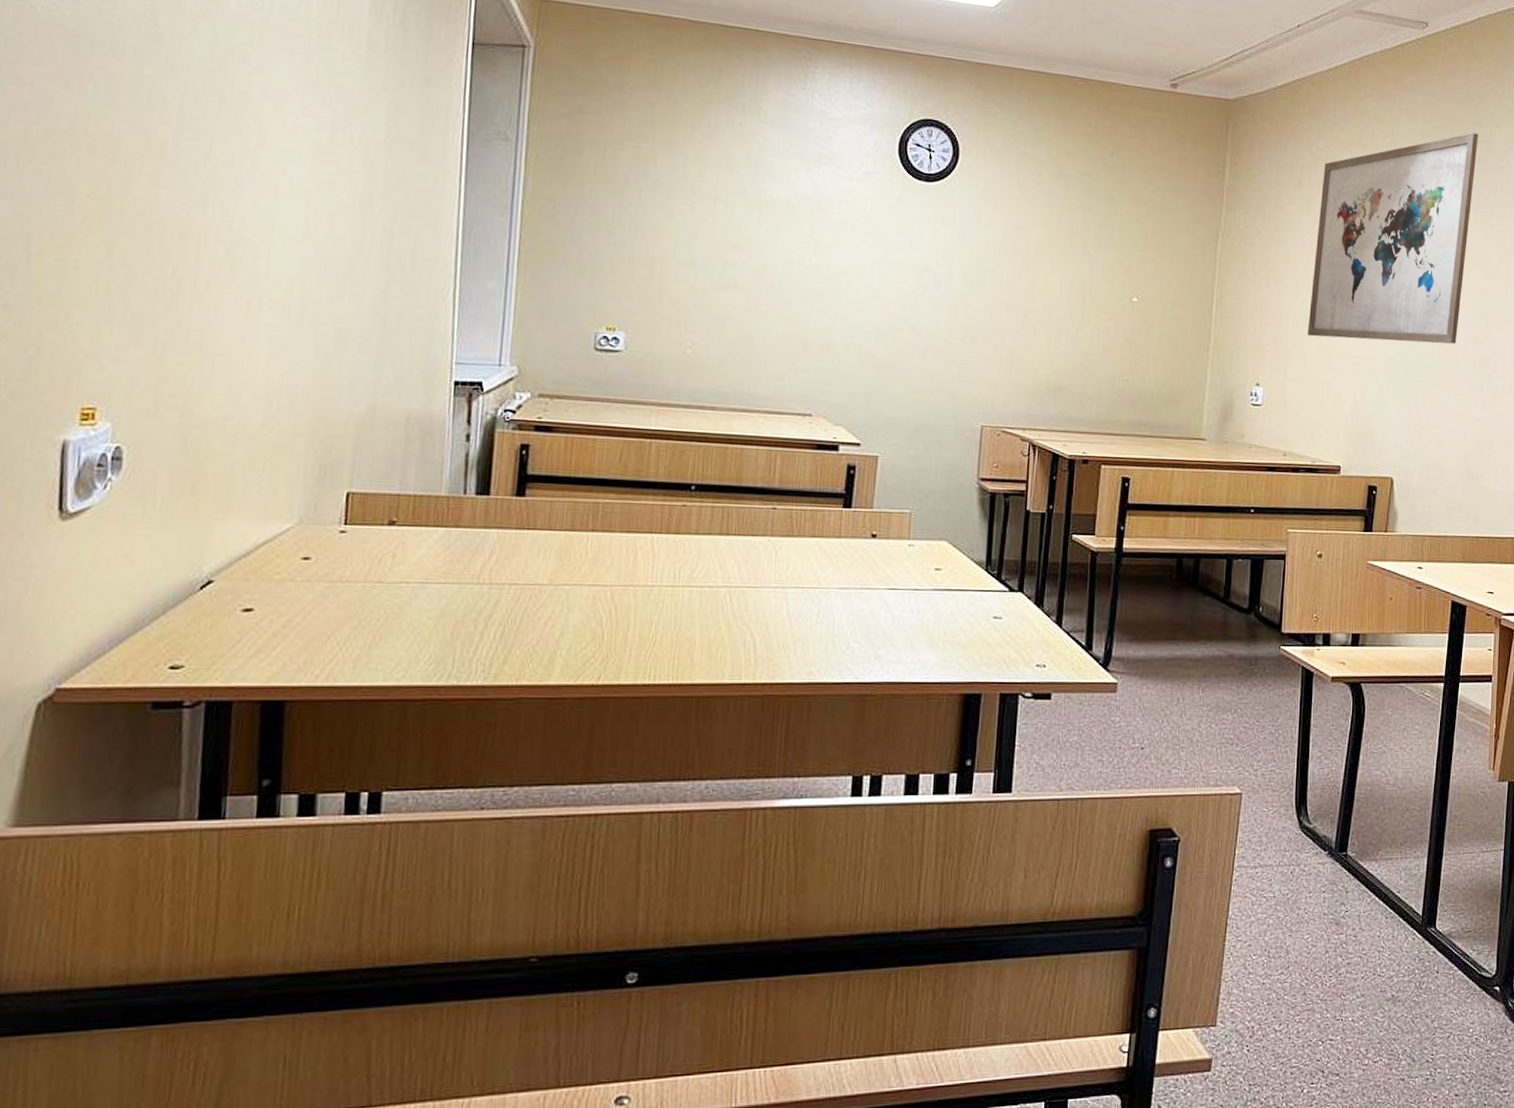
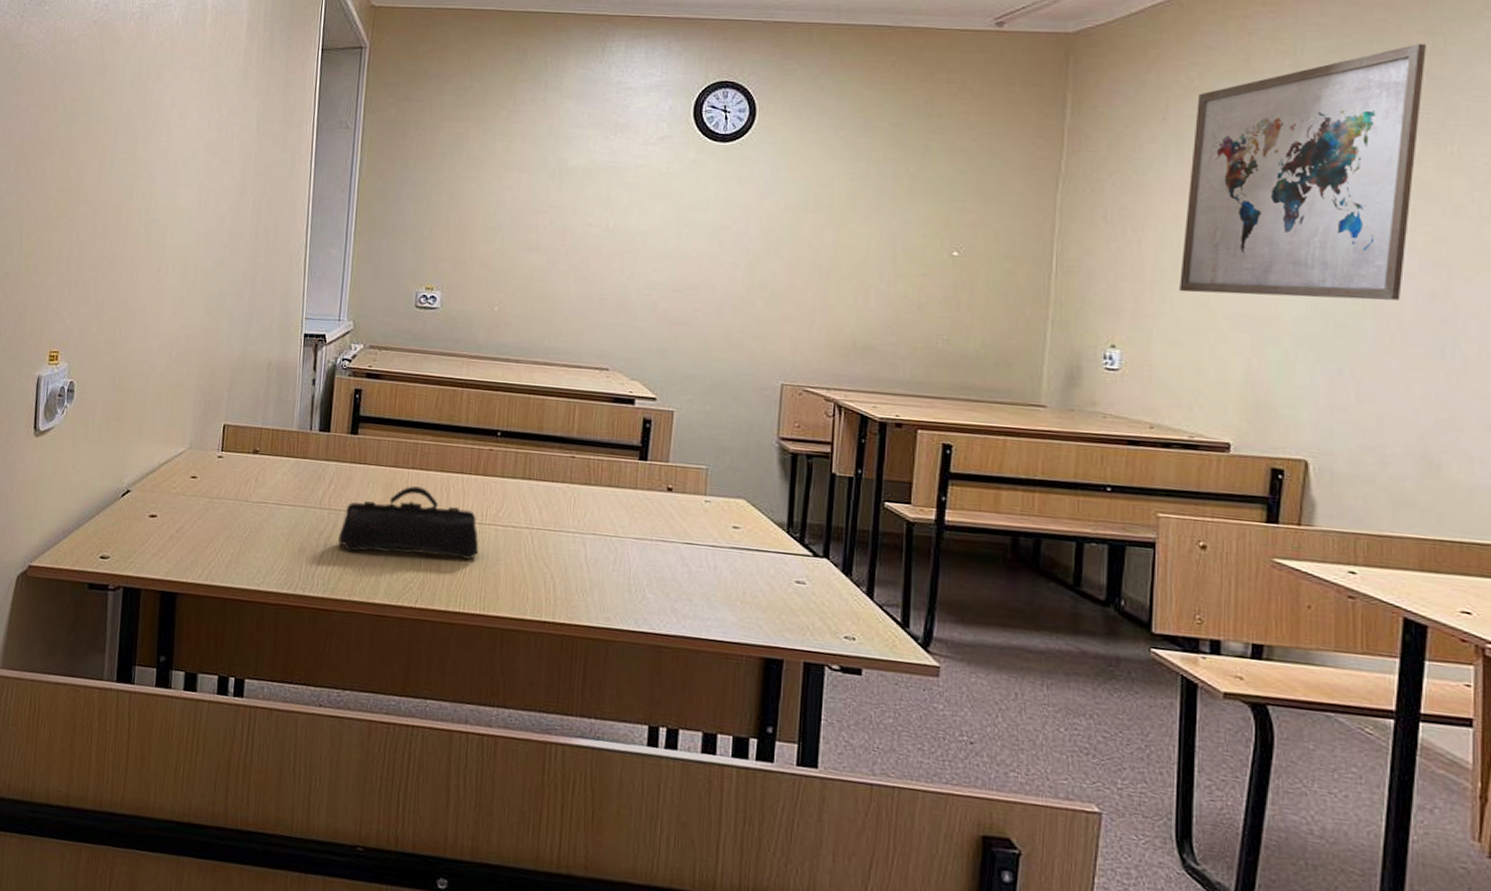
pencil case: none [502,551,671,630] -> present [338,486,479,560]

